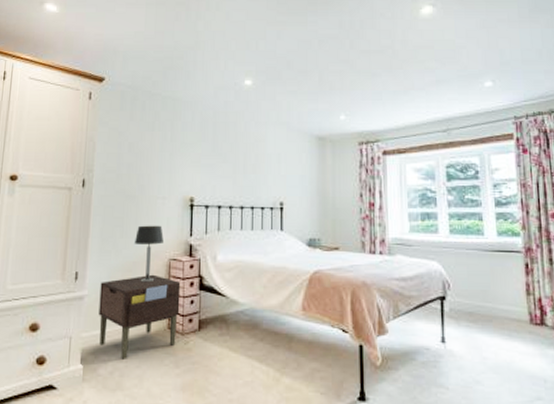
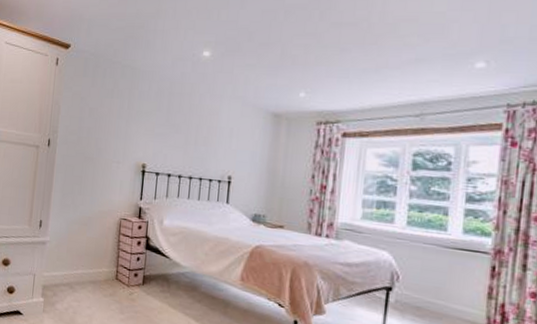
nightstand: present [98,274,181,359] -> none [58,230,129,300]
table lamp: present [134,225,164,283] -> none [90,185,116,237]

